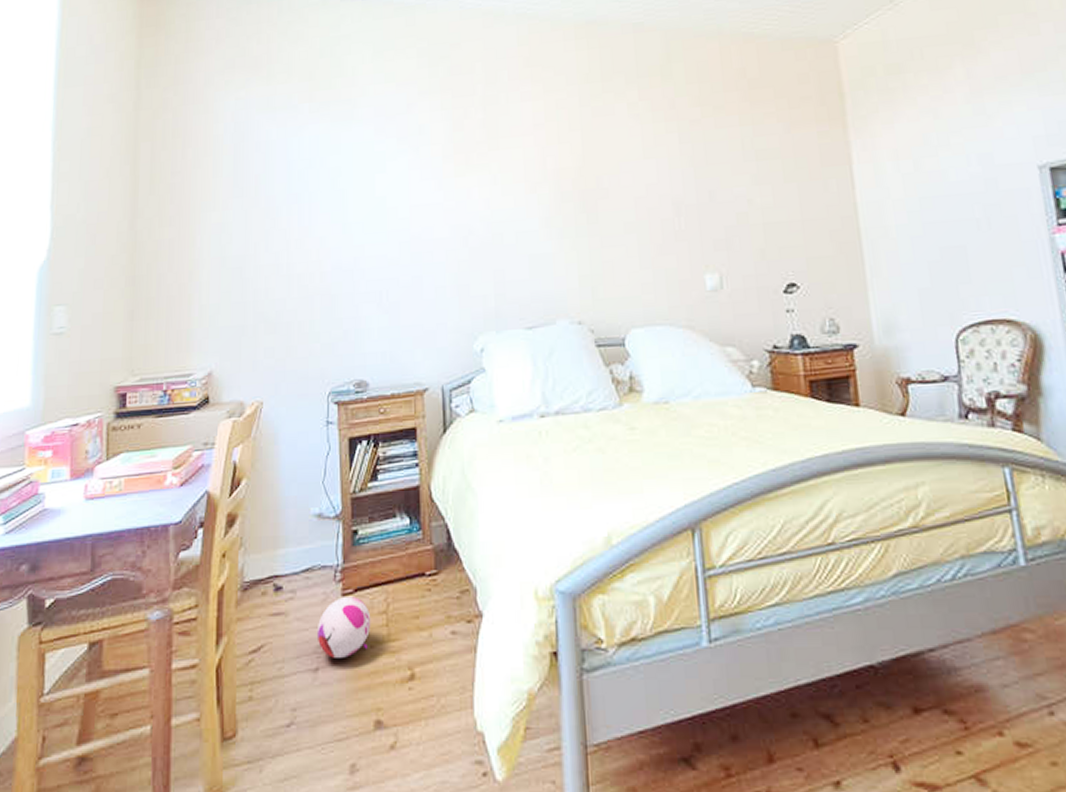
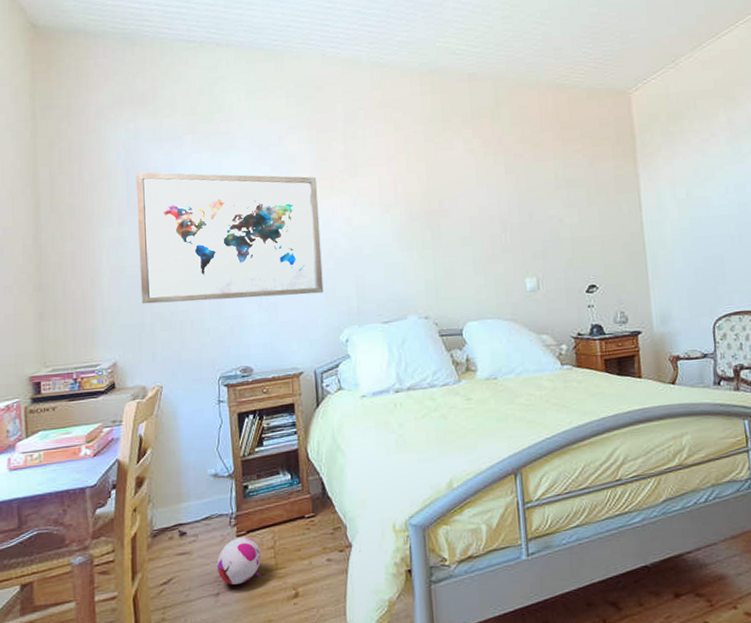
wall art: none [243,147,455,302] -> present [135,172,324,305]

